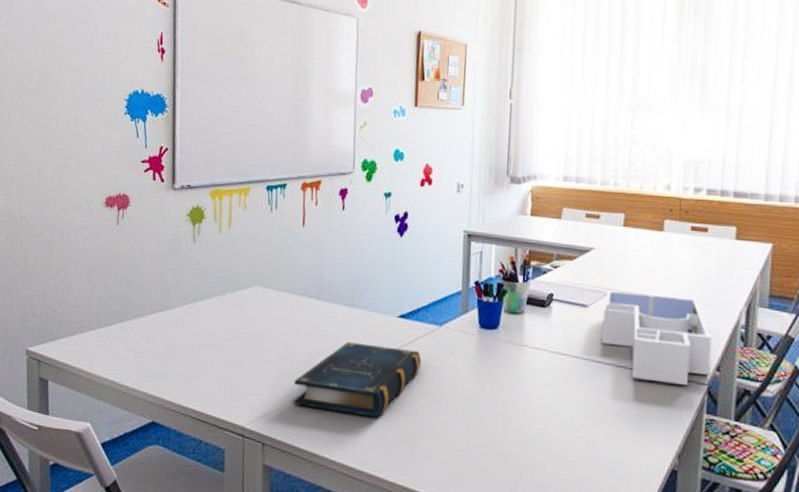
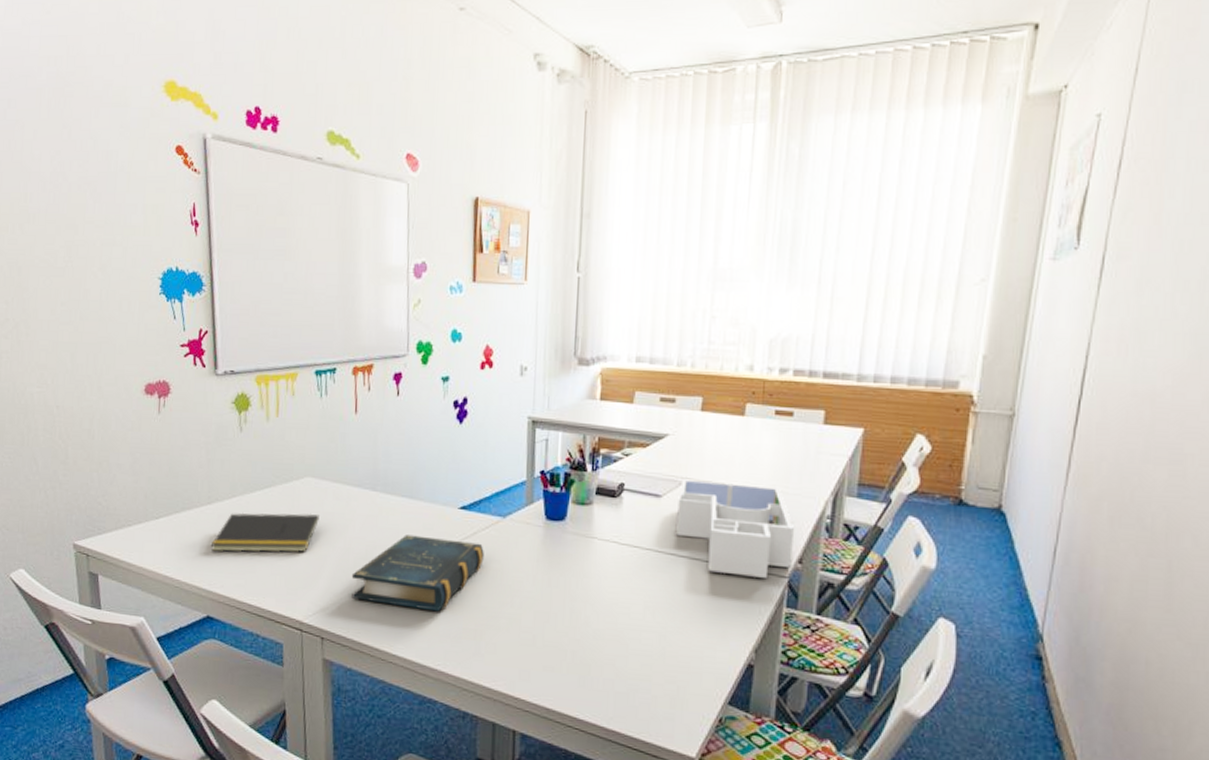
notepad: none [159,320,265,360] -> present [210,512,319,553]

